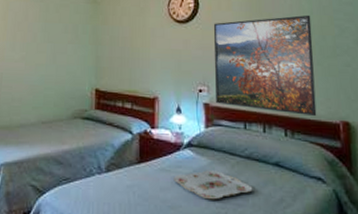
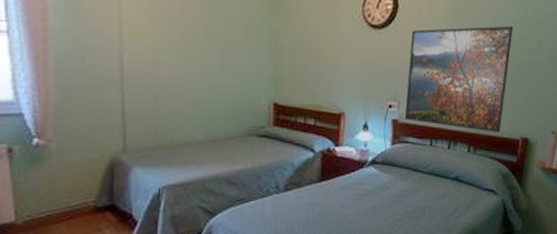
serving tray: present [174,170,253,200] -> none [355,186,431,214]

